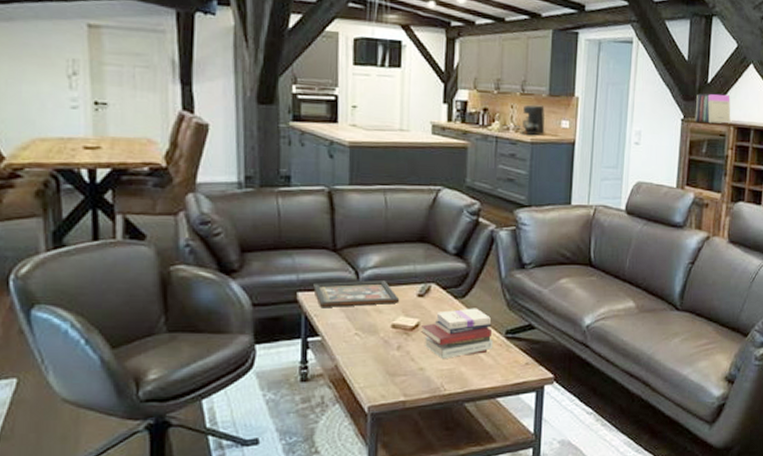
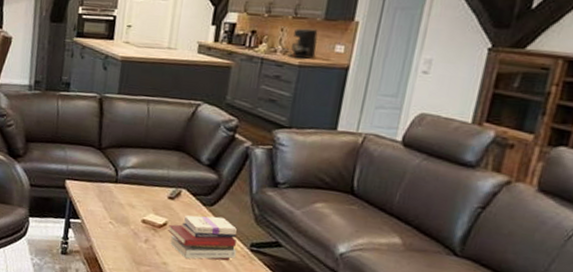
decorative tray: present [312,280,400,307] -> none [78,174,152,202]
books: present [694,93,731,125] -> none [506,20,563,57]

